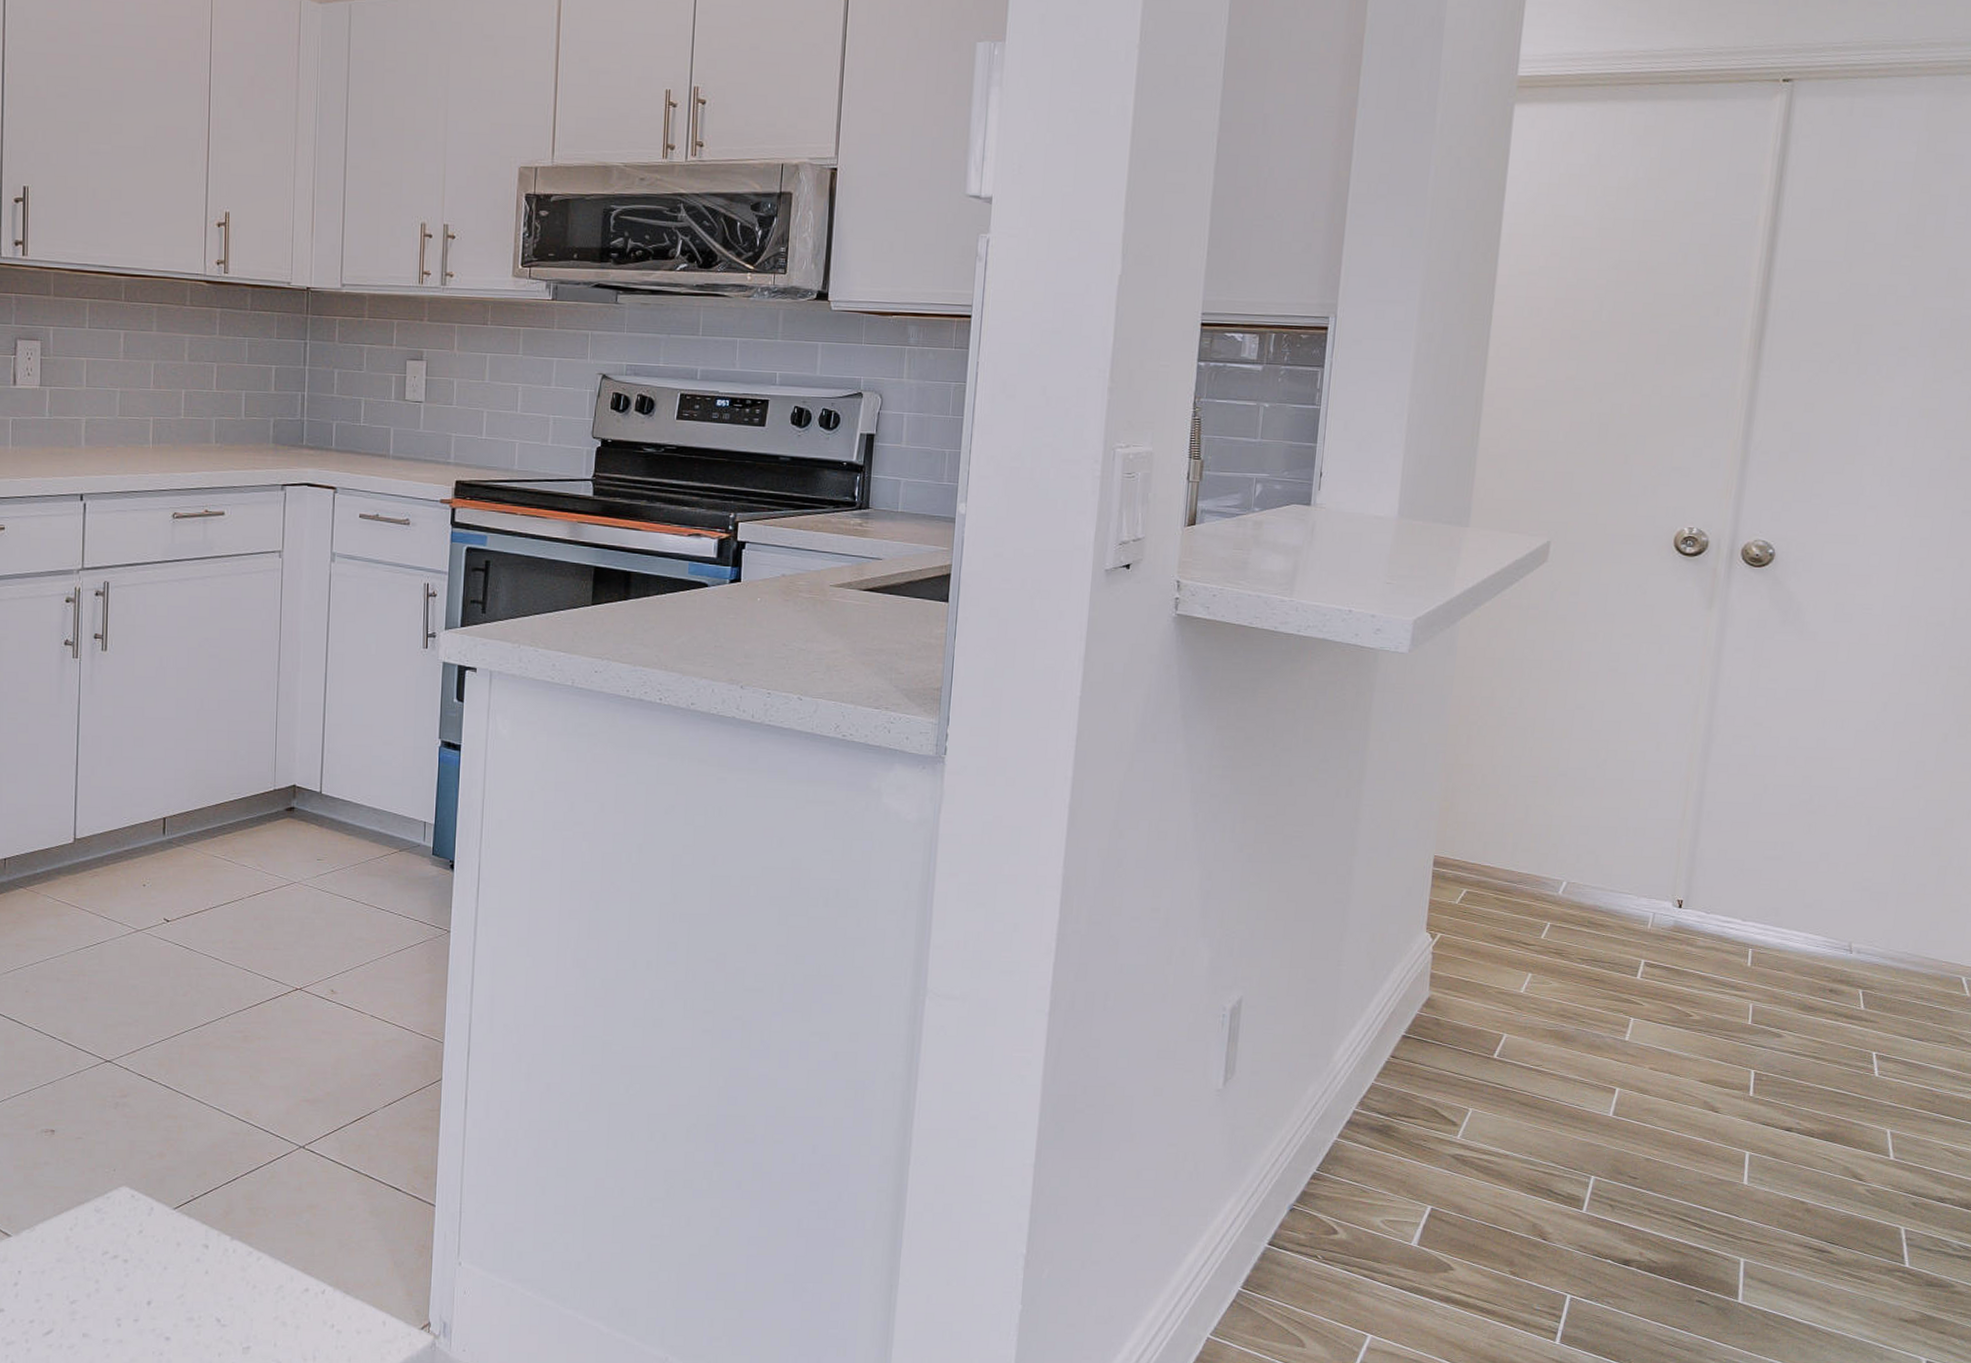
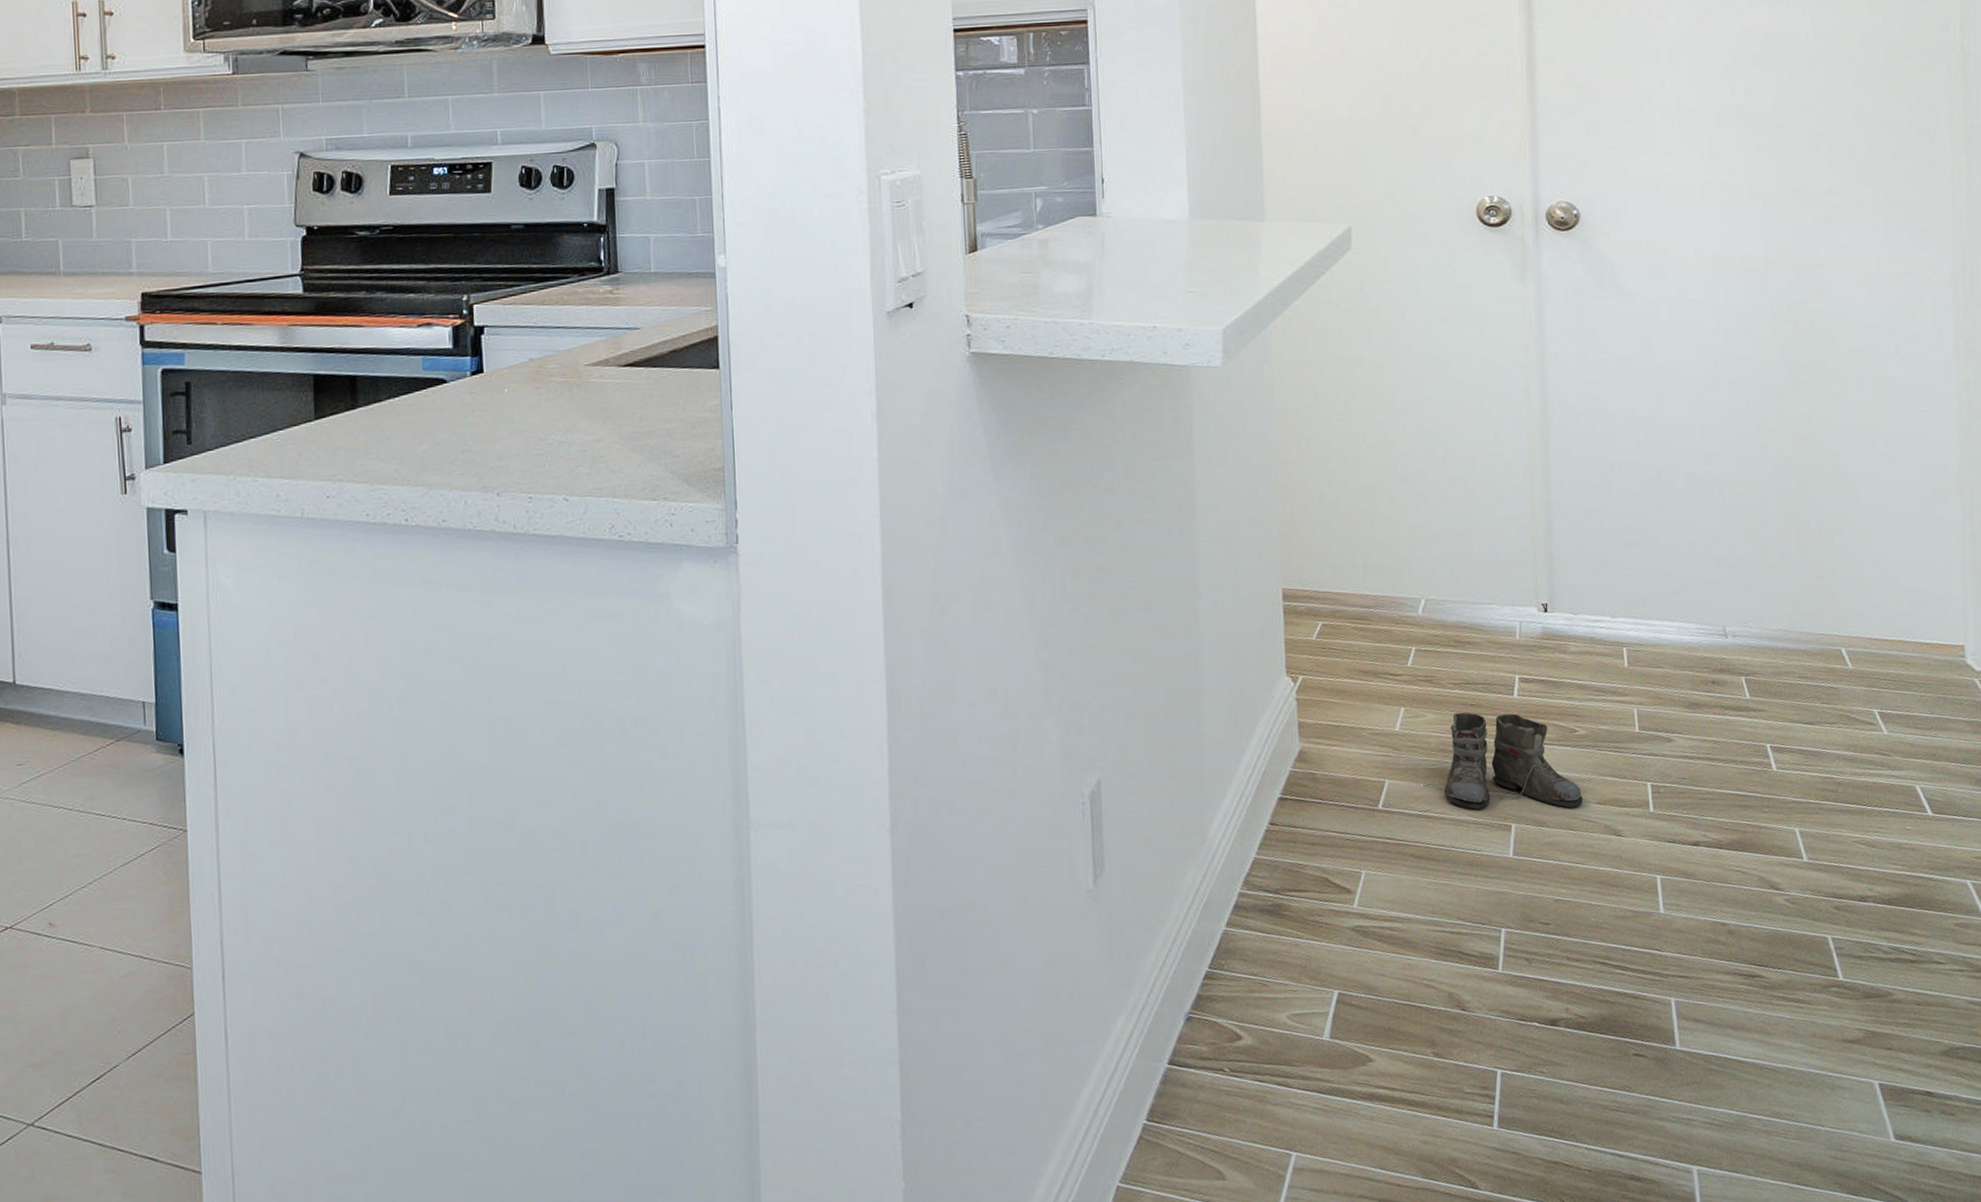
boots: none [1539,985,1688,1082] -> present [1424,712,1583,810]

